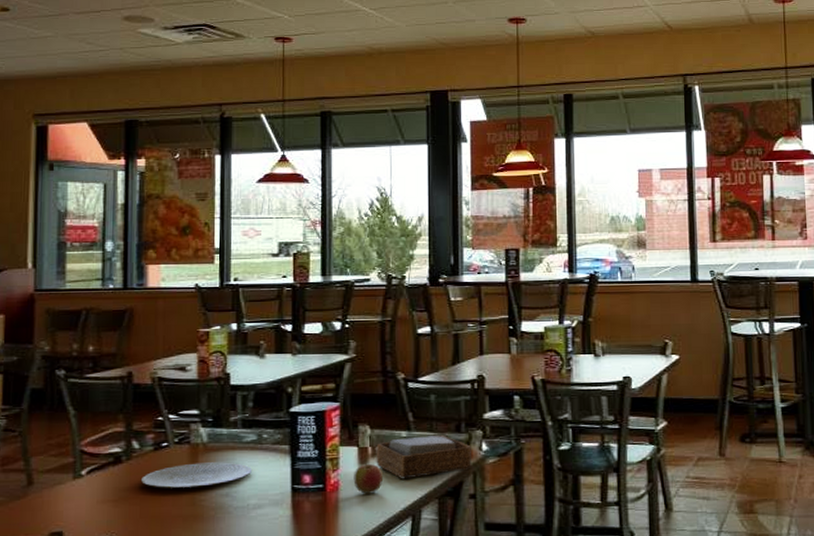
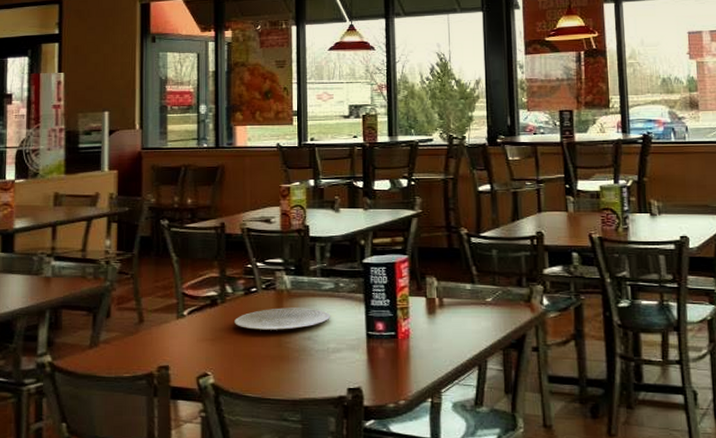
apple: present [353,459,384,494] -> none [423,309,451,343]
napkin holder: present [376,435,471,479] -> none [443,289,533,330]

